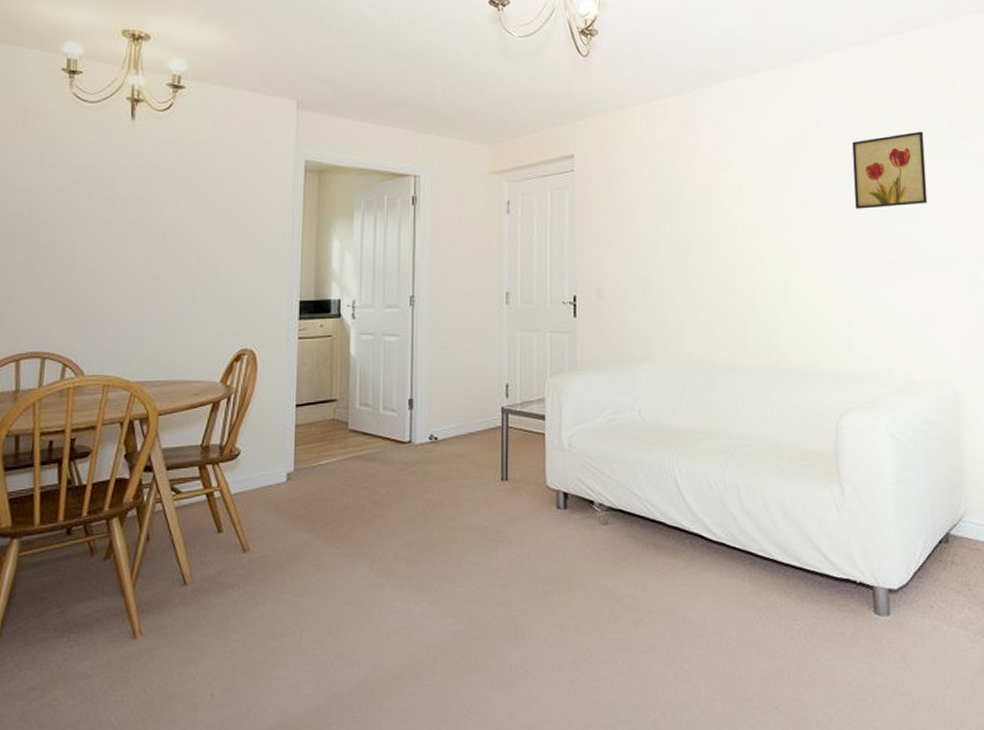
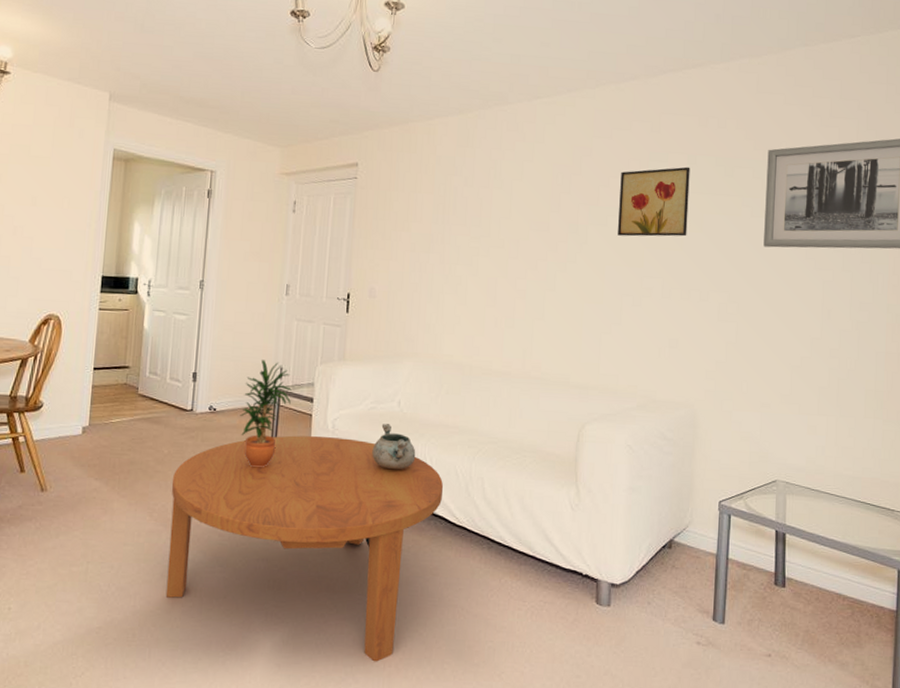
coffee table: none [392,456,696,709] -> present [165,435,443,662]
potted plant: none [465,378,520,500] -> present [240,360,292,468]
decorative bowl: none [614,436,663,487] -> present [372,424,416,470]

